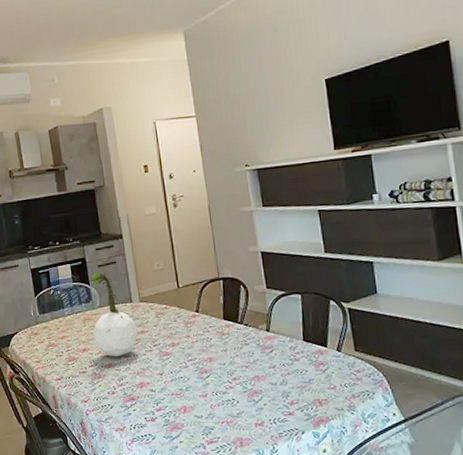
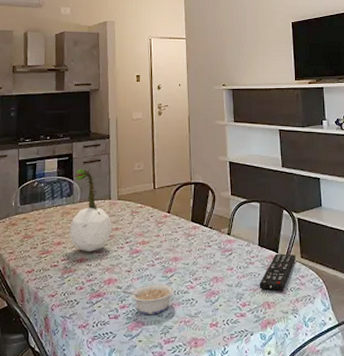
legume: none [157,385,213,417] -> present [123,283,175,315]
remote control: none [307,347,349,387] -> present [259,253,295,291]

